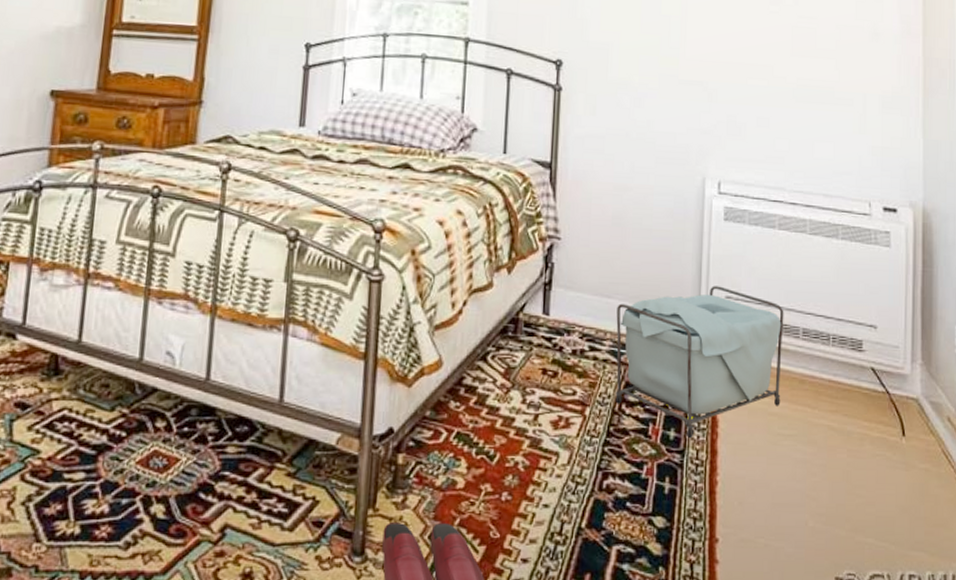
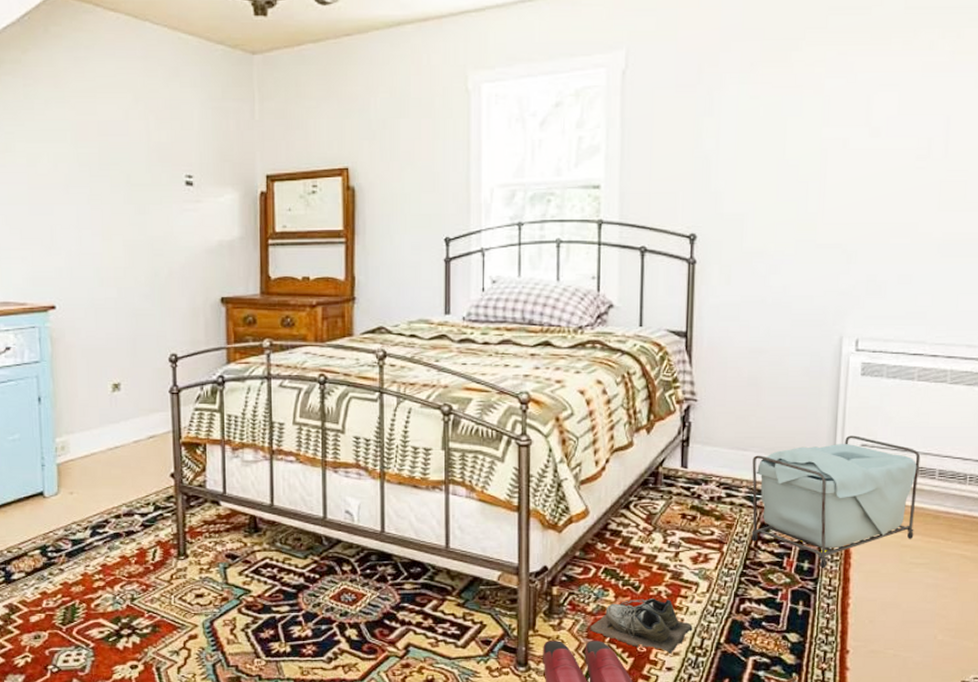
shoe: none [438,471,552,542] -> present [590,599,693,655]

